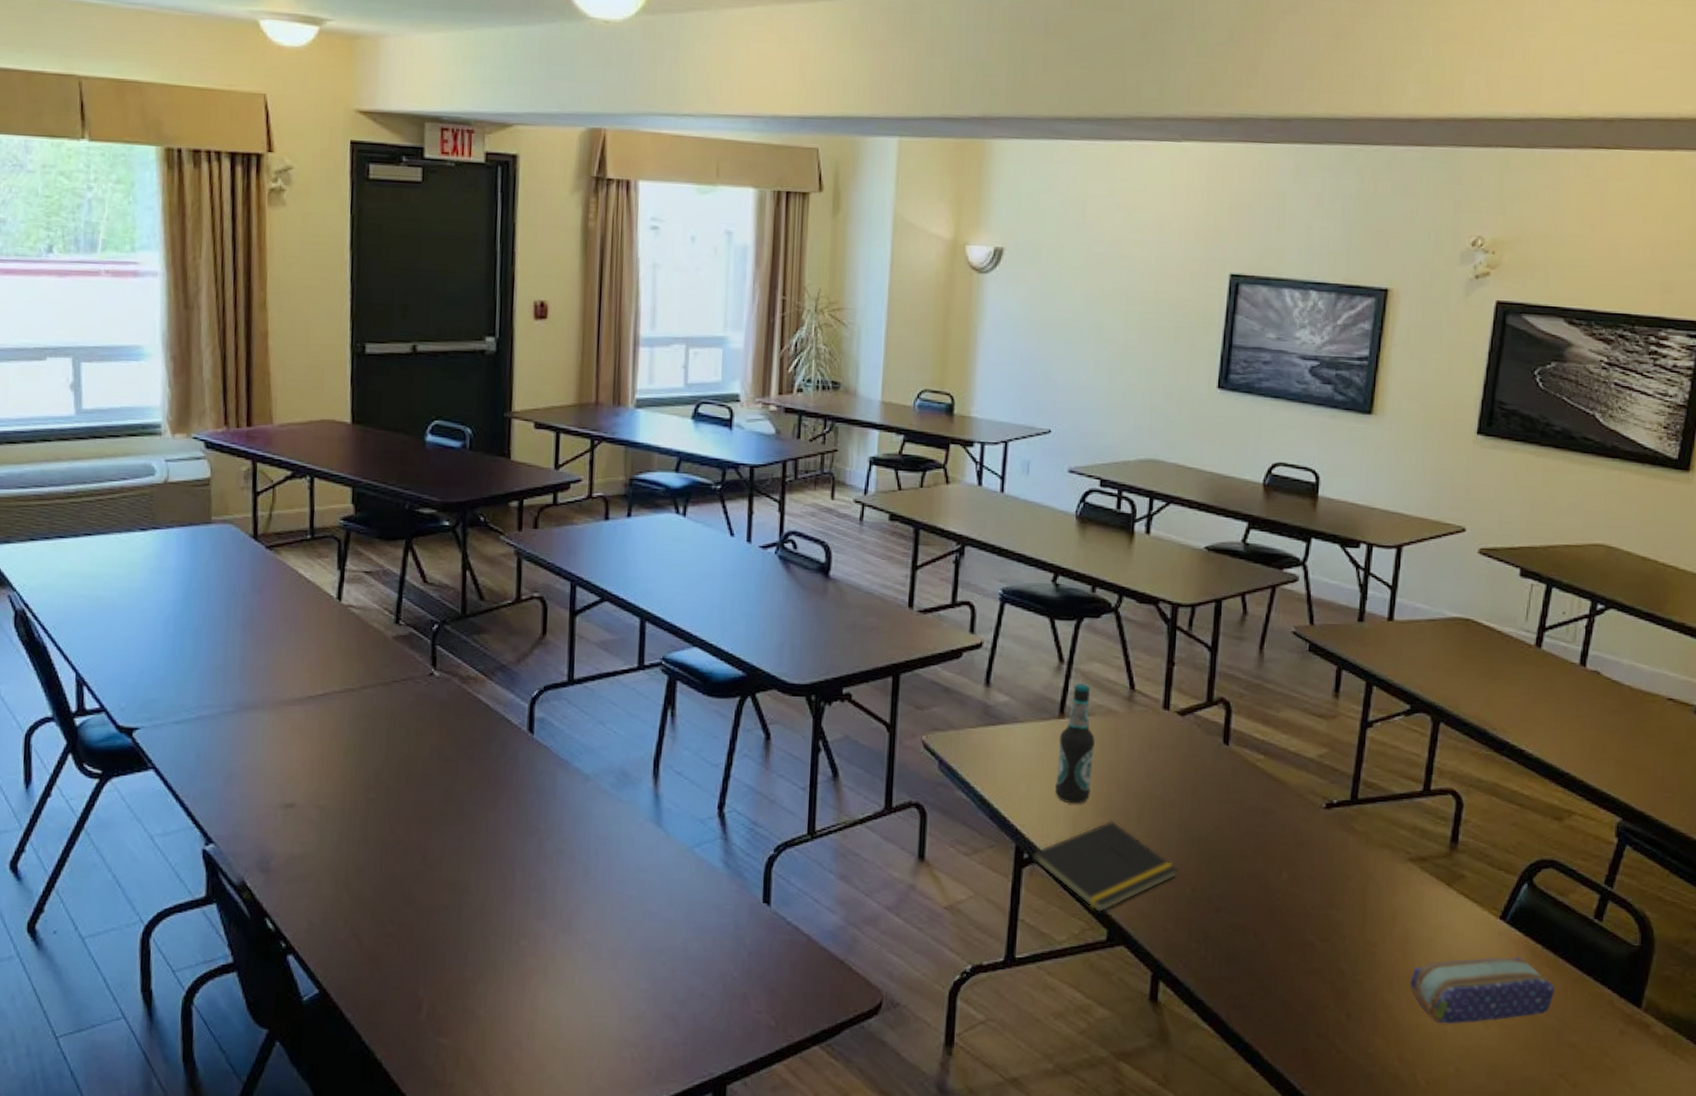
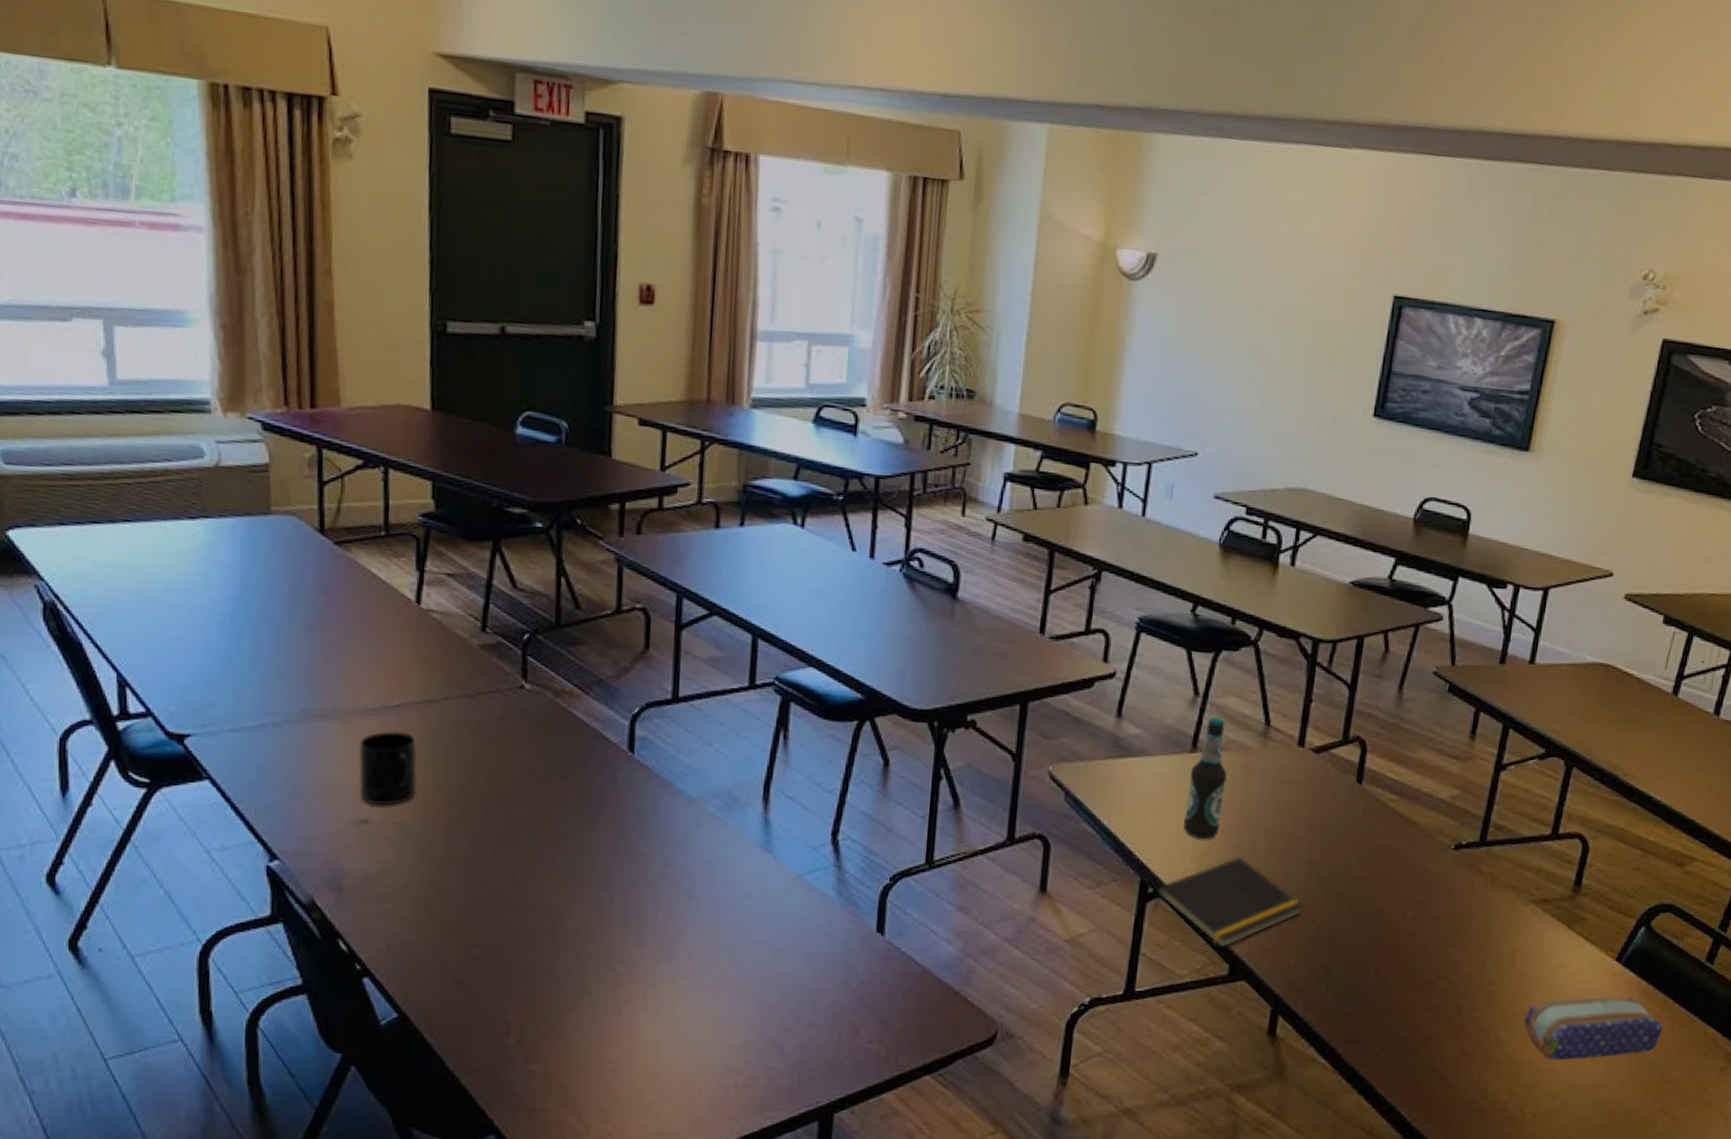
mug: none [285,719,338,790] -> present [358,730,418,806]

